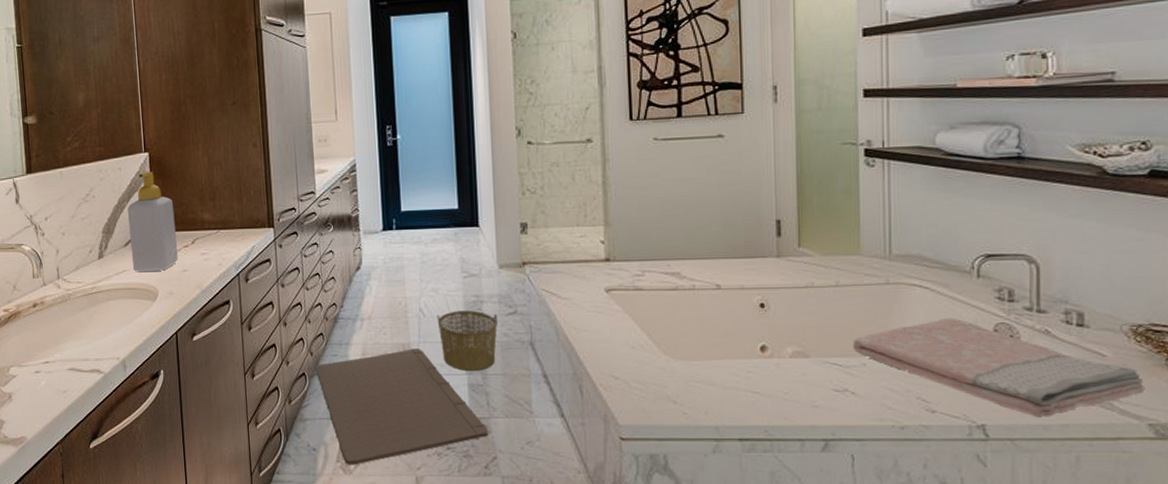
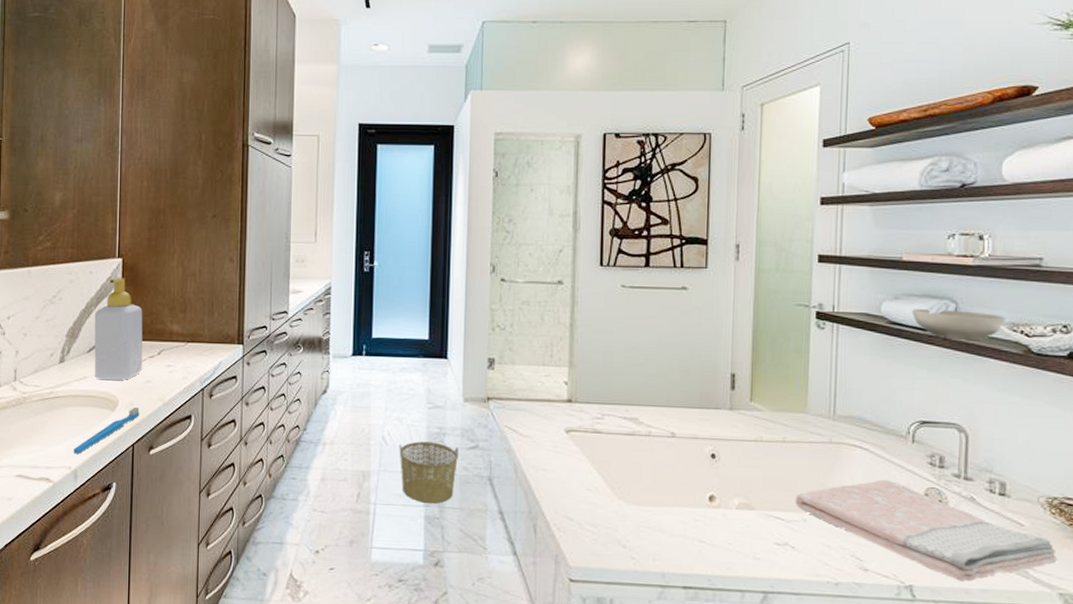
toothbrush: none [120,295,180,345] -> present [73,406,140,454]
bath mat: present [315,348,488,465] -> none [273,476,441,593]
bowl: none [970,135,1077,166] -> present [912,309,1007,340]

